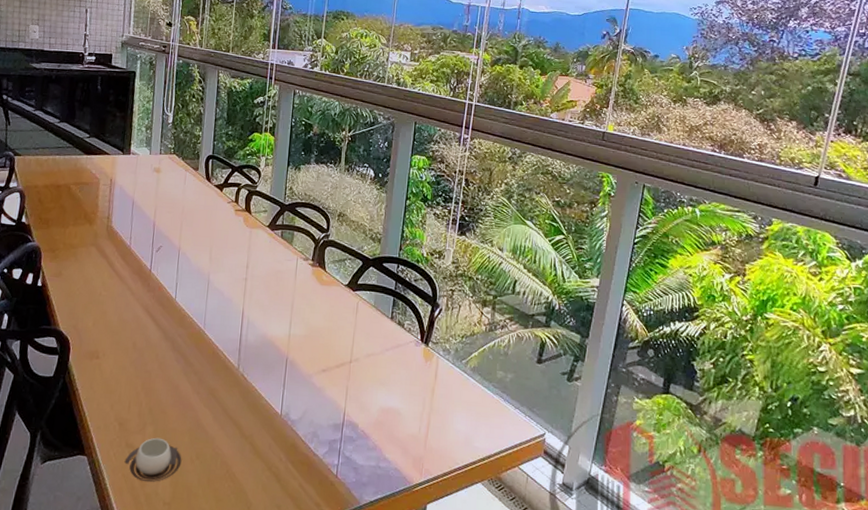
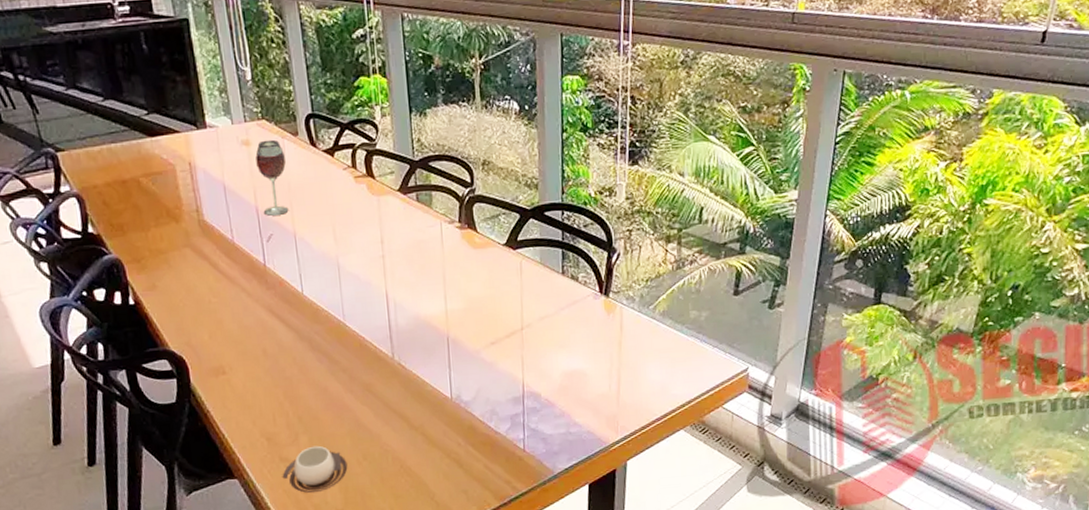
wineglass: none [159,170,185,232] -> present [255,139,289,216]

